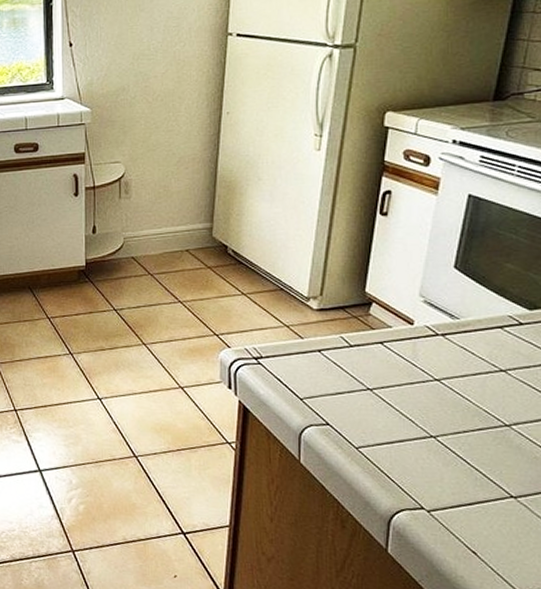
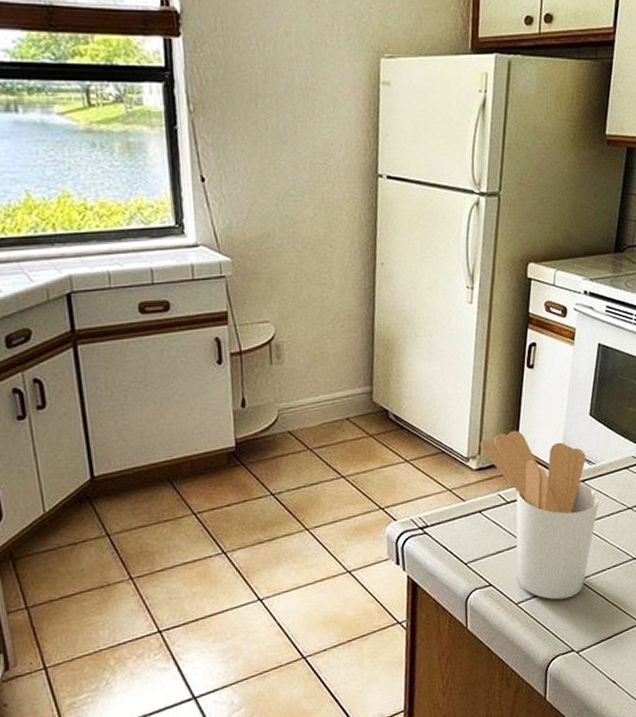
utensil holder: none [322,275,463,453] -> present [480,430,600,600]

